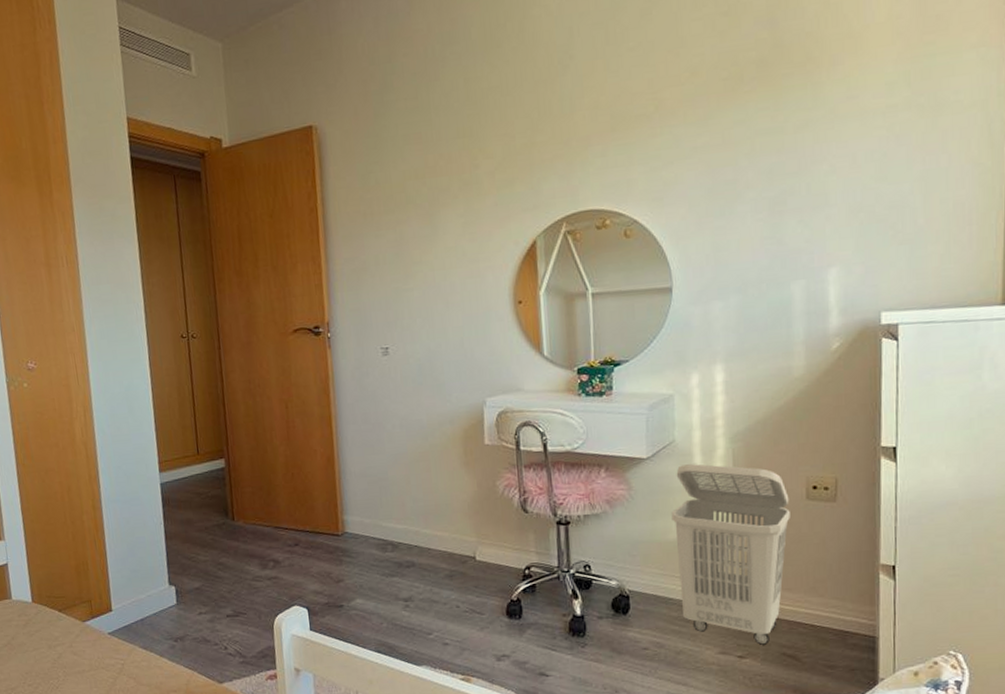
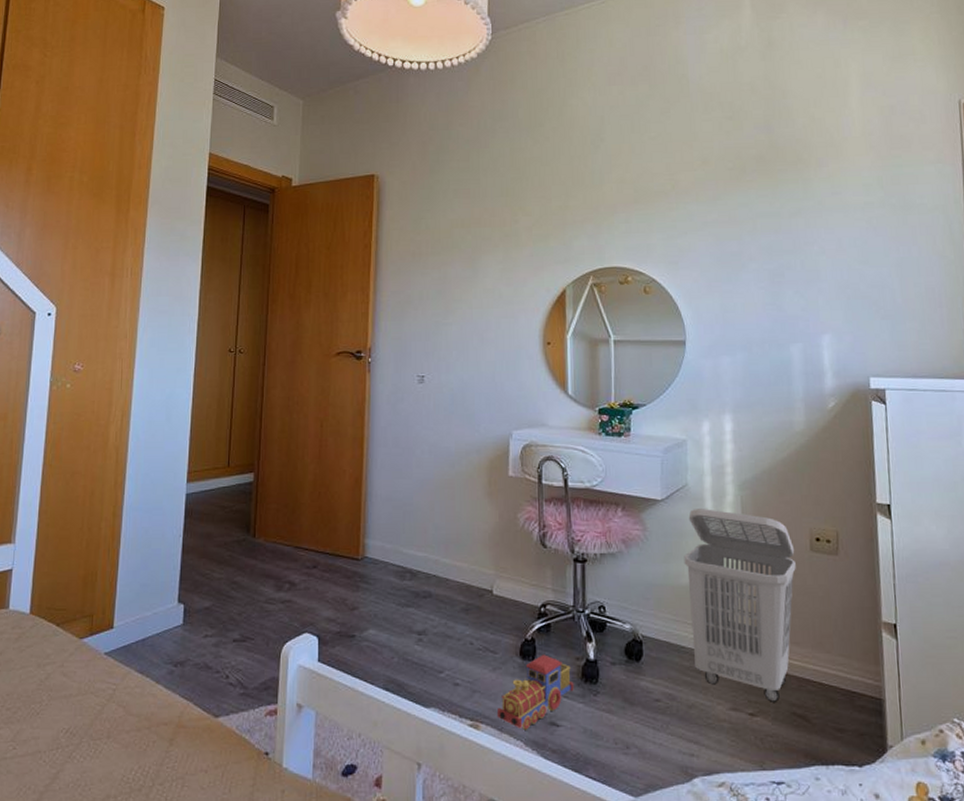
toy train: none [487,613,562,681] -> present [496,654,574,730]

